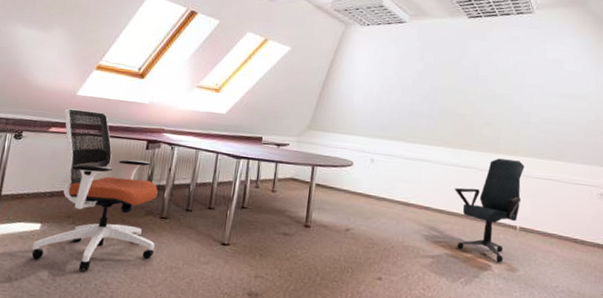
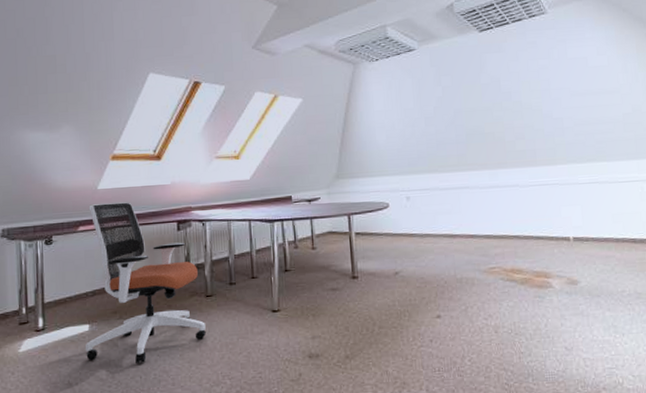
office chair: present [455,158,525,263] -> none [499,169,570,278]

